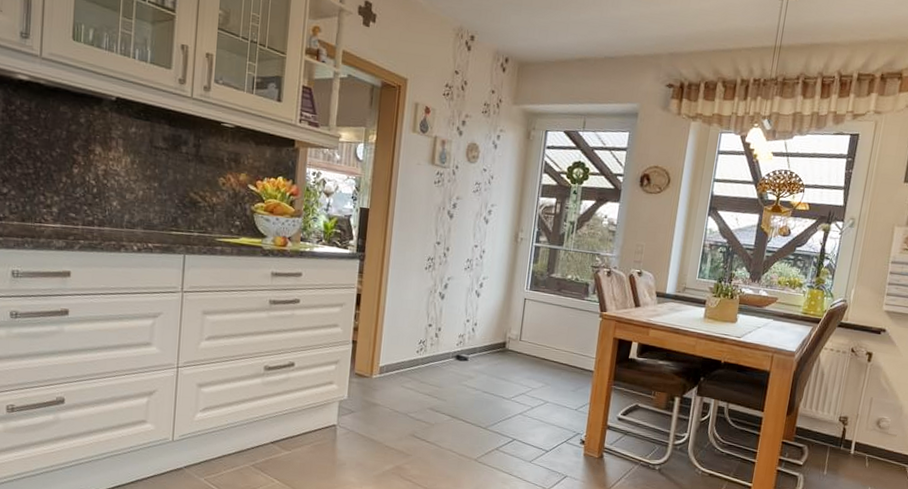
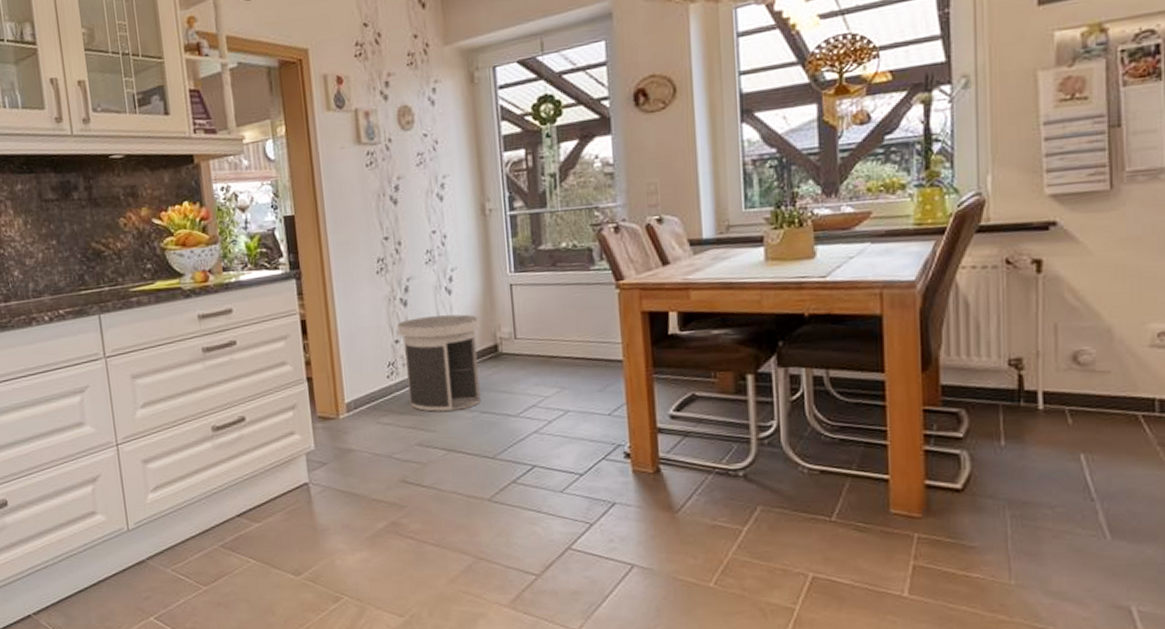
trash can: none [430,309,497,388] -> present [397,314,482,412]

